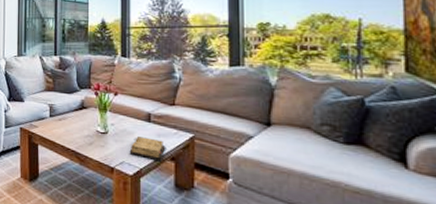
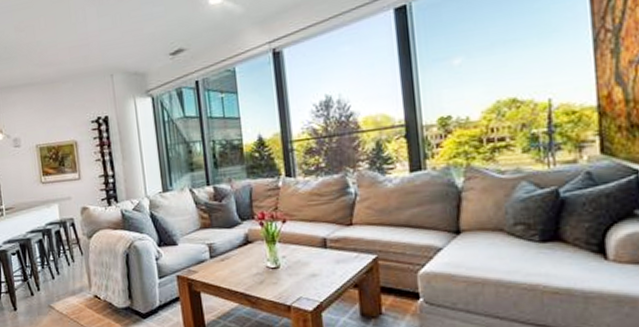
diary: present [129,136,166,161] -> none [306,266,347,290]

